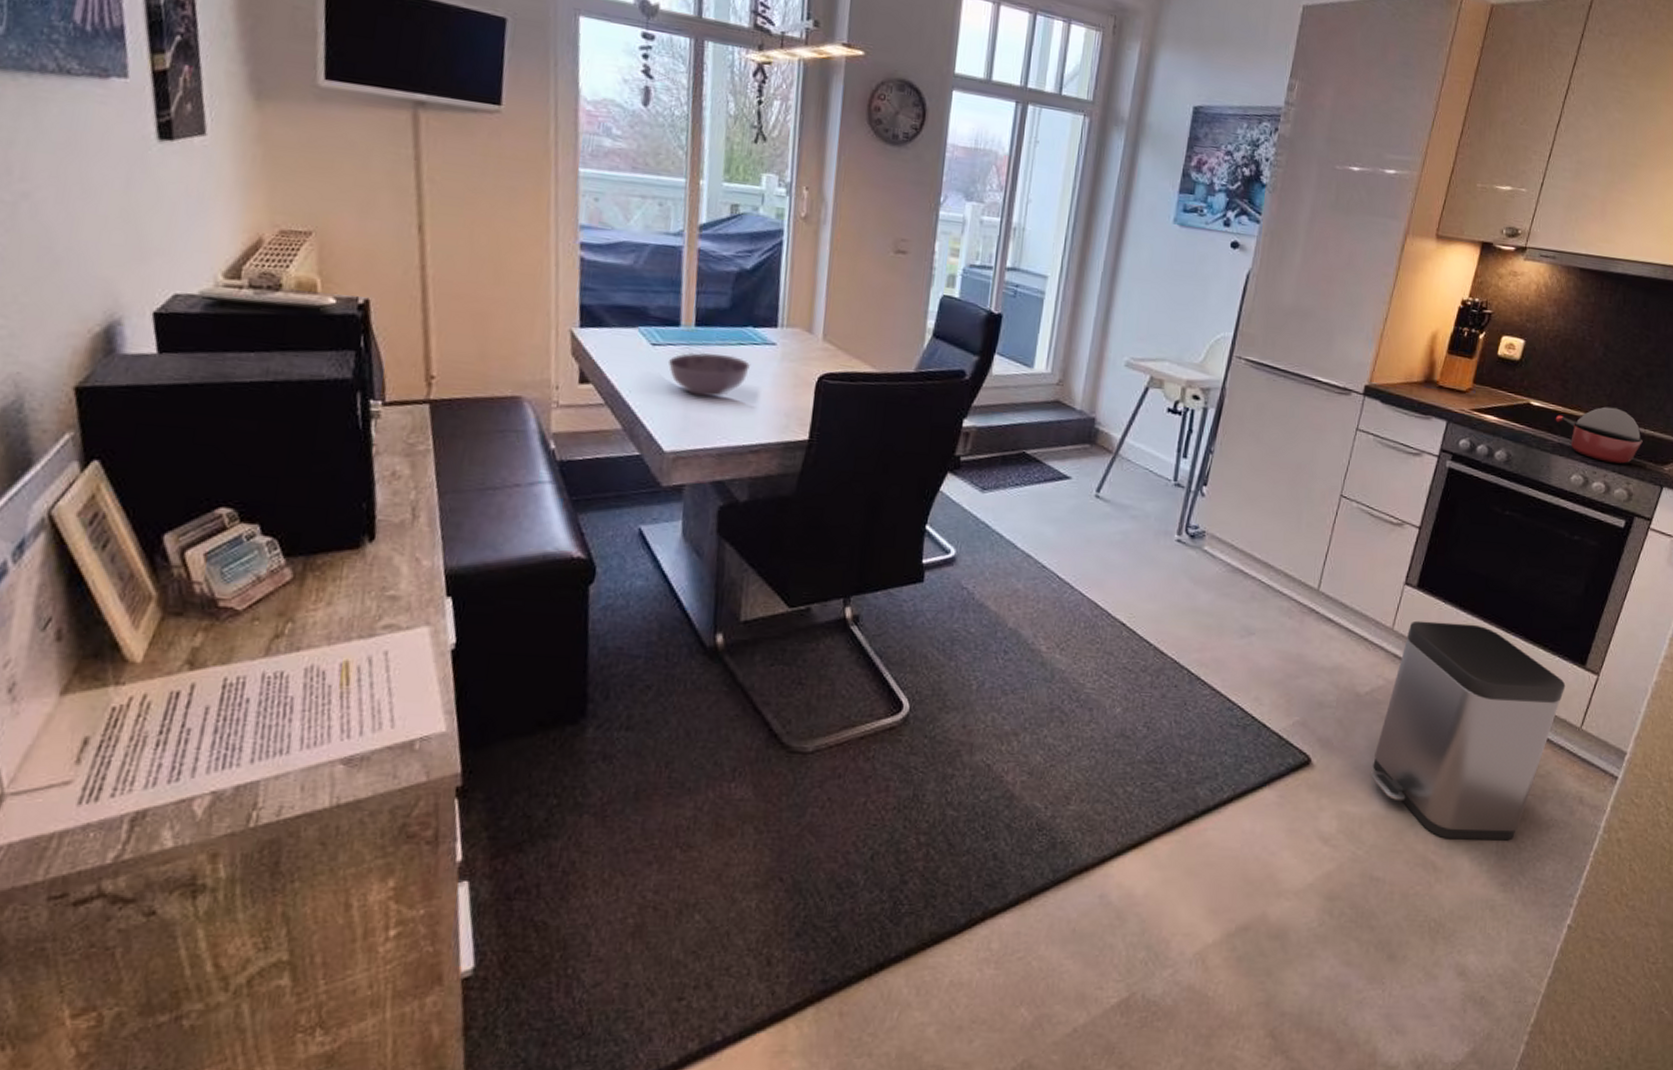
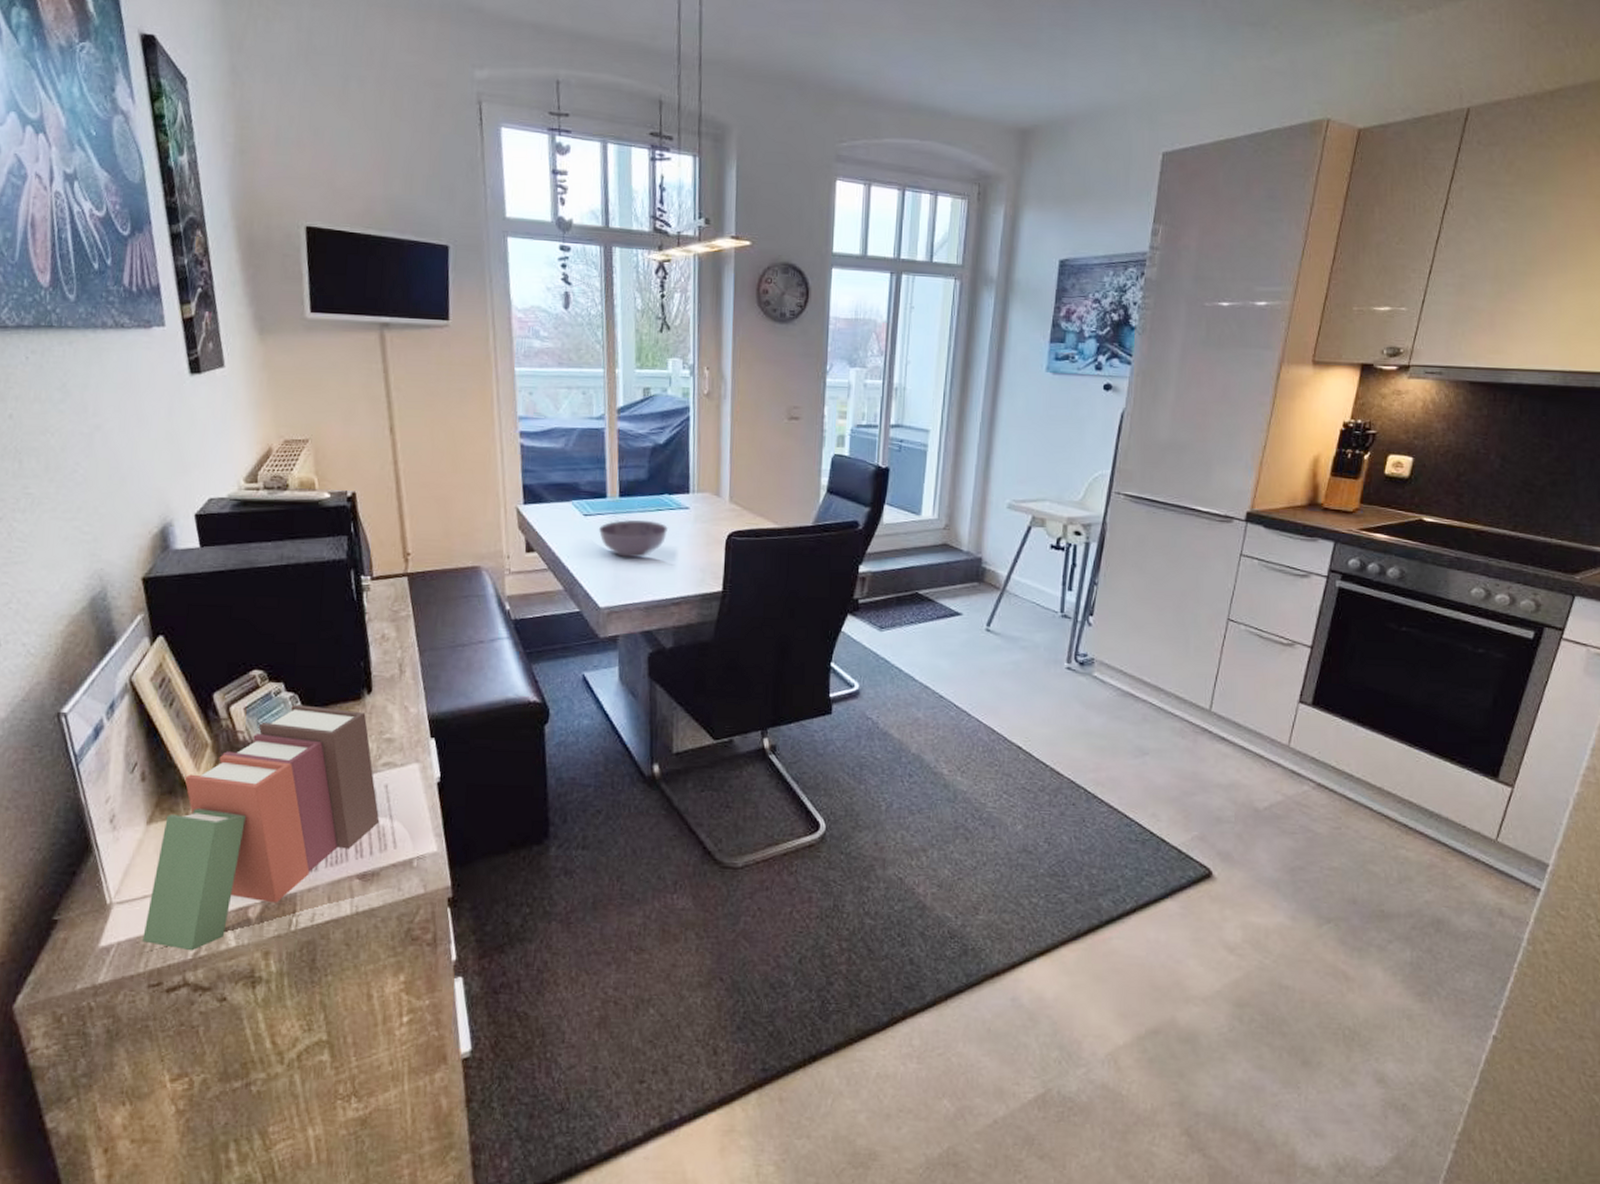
books: none [43,551,375,854] -> present [142,704,380,951]
pedal bin: present [1370,620,1566,841] -> none [1273,737,1477,952]
saucepan: present [1555,406,1643,465] -> none [1451,518,1549,576]

